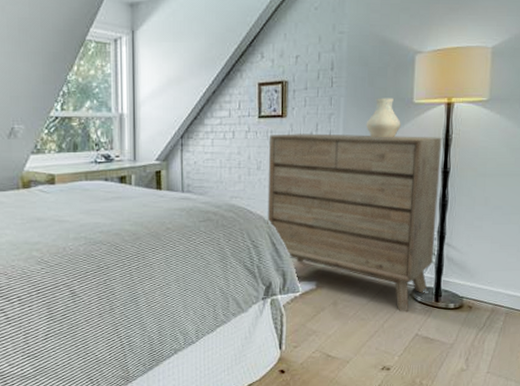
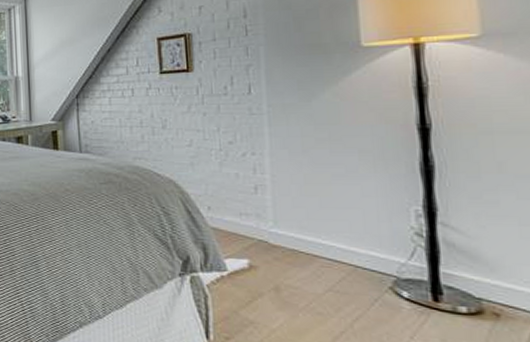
dresser: present [267,133,442,312] -> none [175,85,421,311]
vase: present [366,98,401,138] -> none [296,42,347,90]

